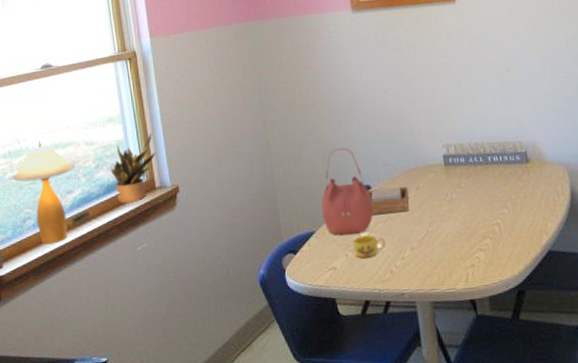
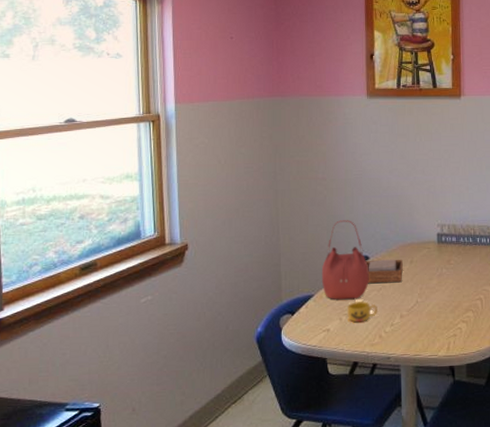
table lamp: present [13,140,75,245] -> none [24,190,88,291]
potted plant: present [110,132,156,204] -> none [123,191,169,257]

